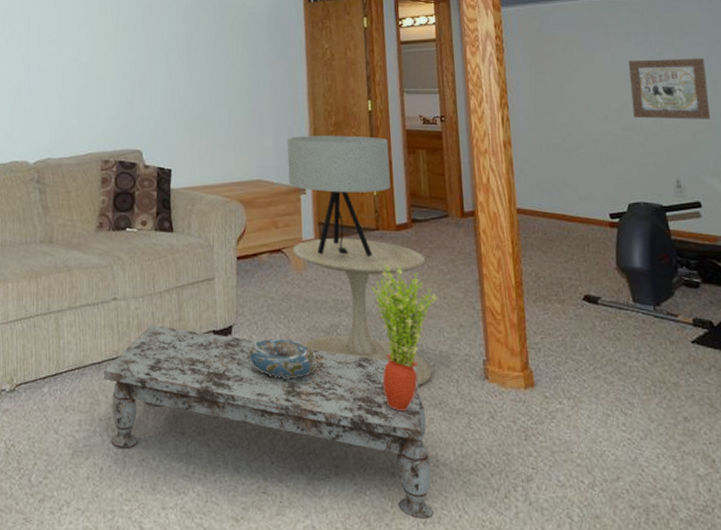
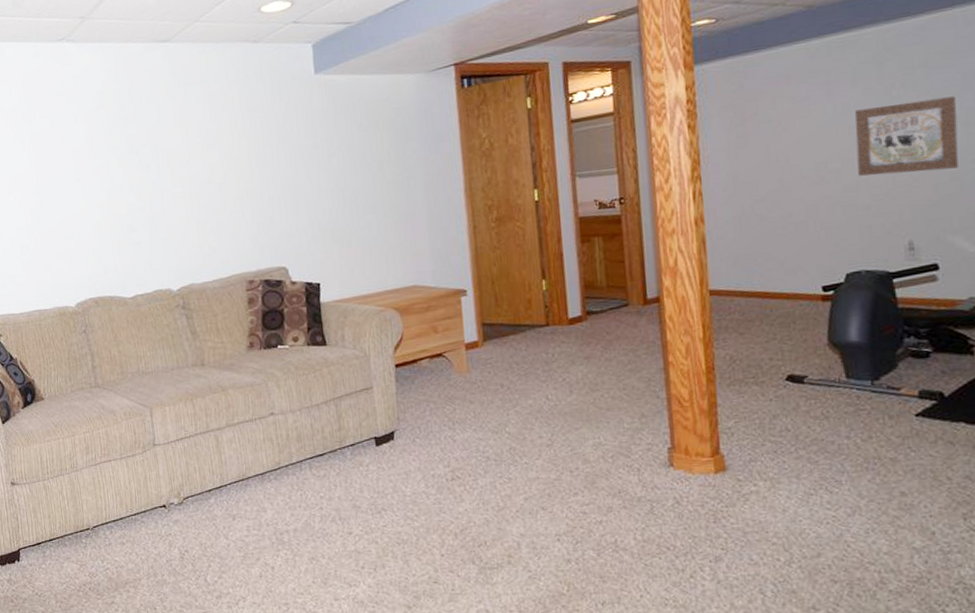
coffee table: present [103,325,434,519] -> none [266,435,613,600]
decorative bowl: present [248,338,317,379] -> none [412,440,485,478]
table lamp: present [287,135,390,258] -> none [443,228,562,356]
side table: present [292,238,432,386] -> none [454,336,611,477]
potted plant: present [371,264,438,412] -> none [541,360,617,502]

